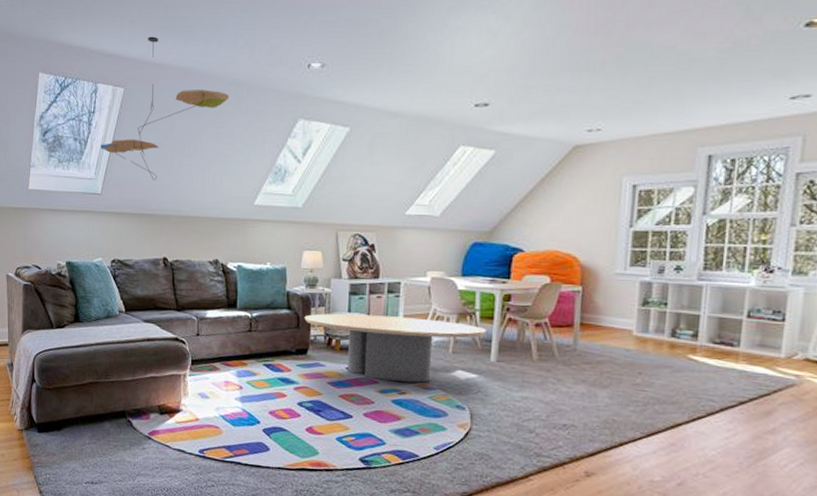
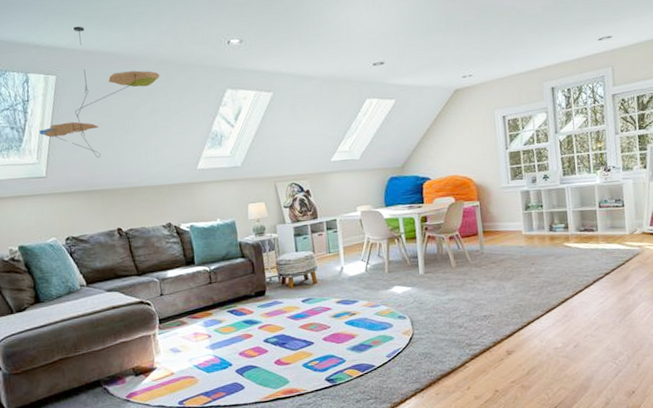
coffee table: present [304,313,487,383] -> none [258,246,413,306]

